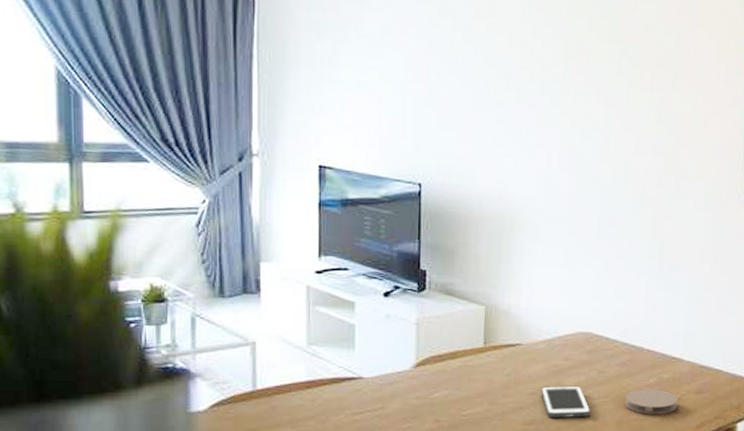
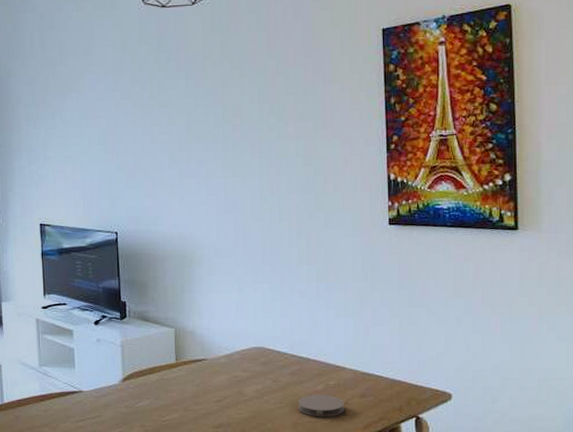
cell phone: present [541,385,591,418] -> none [226,393,269,422]

